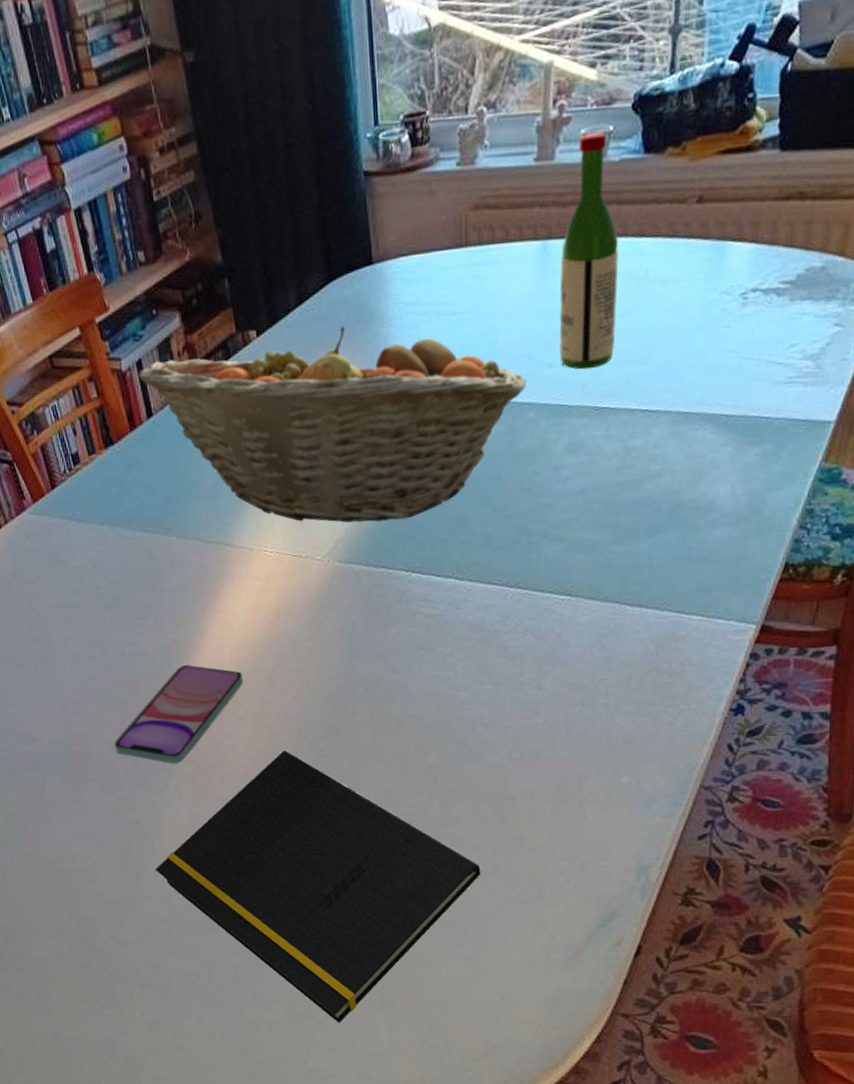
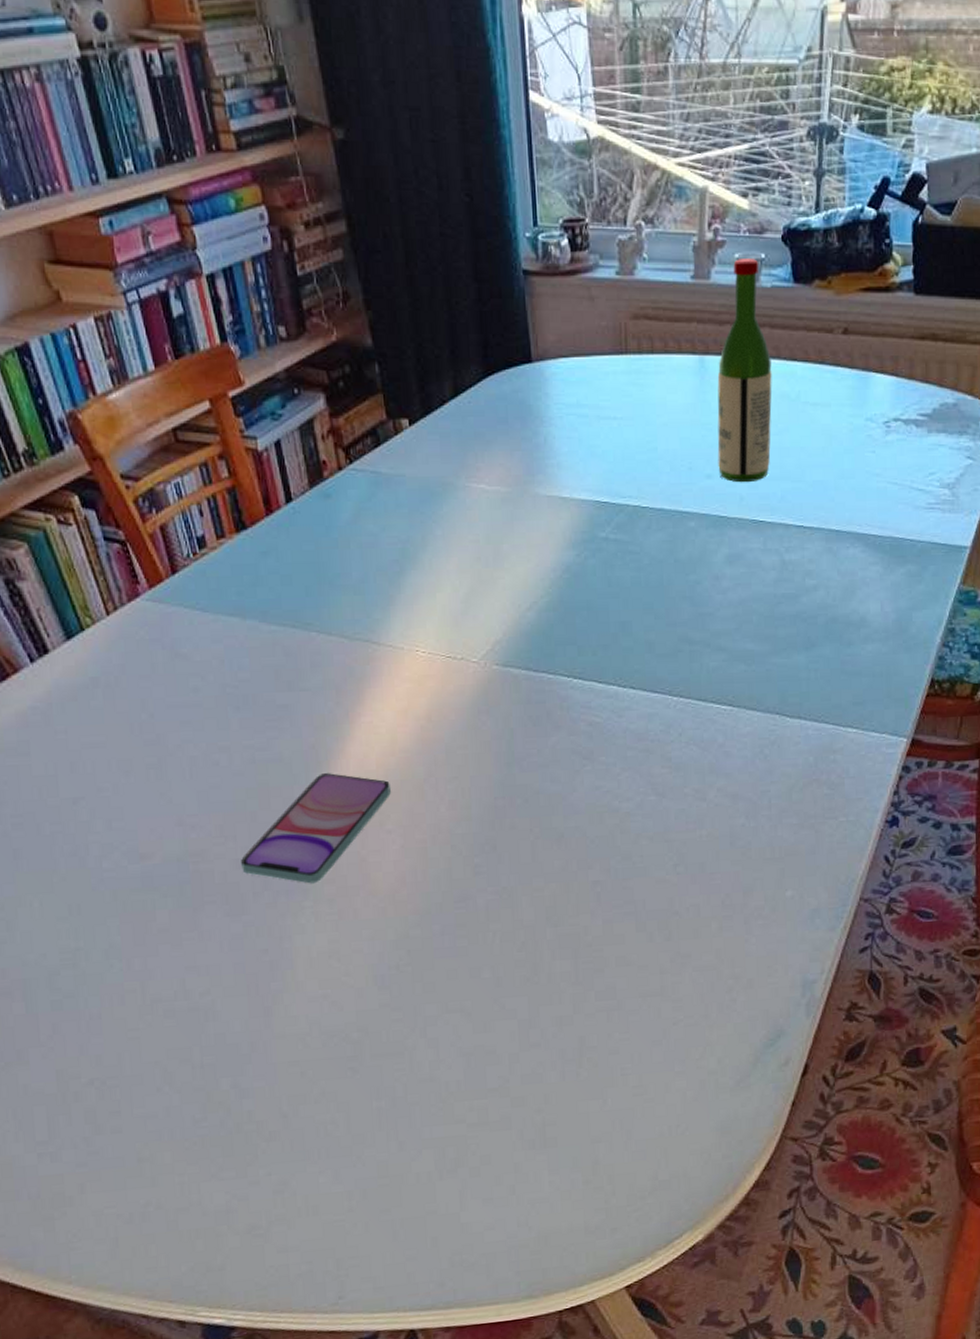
fruit basket: present [138,326,527,523] -> none [277,422,688,625]
notepad: present [155,751,481,1023] -> none [287,867,647,1169]

